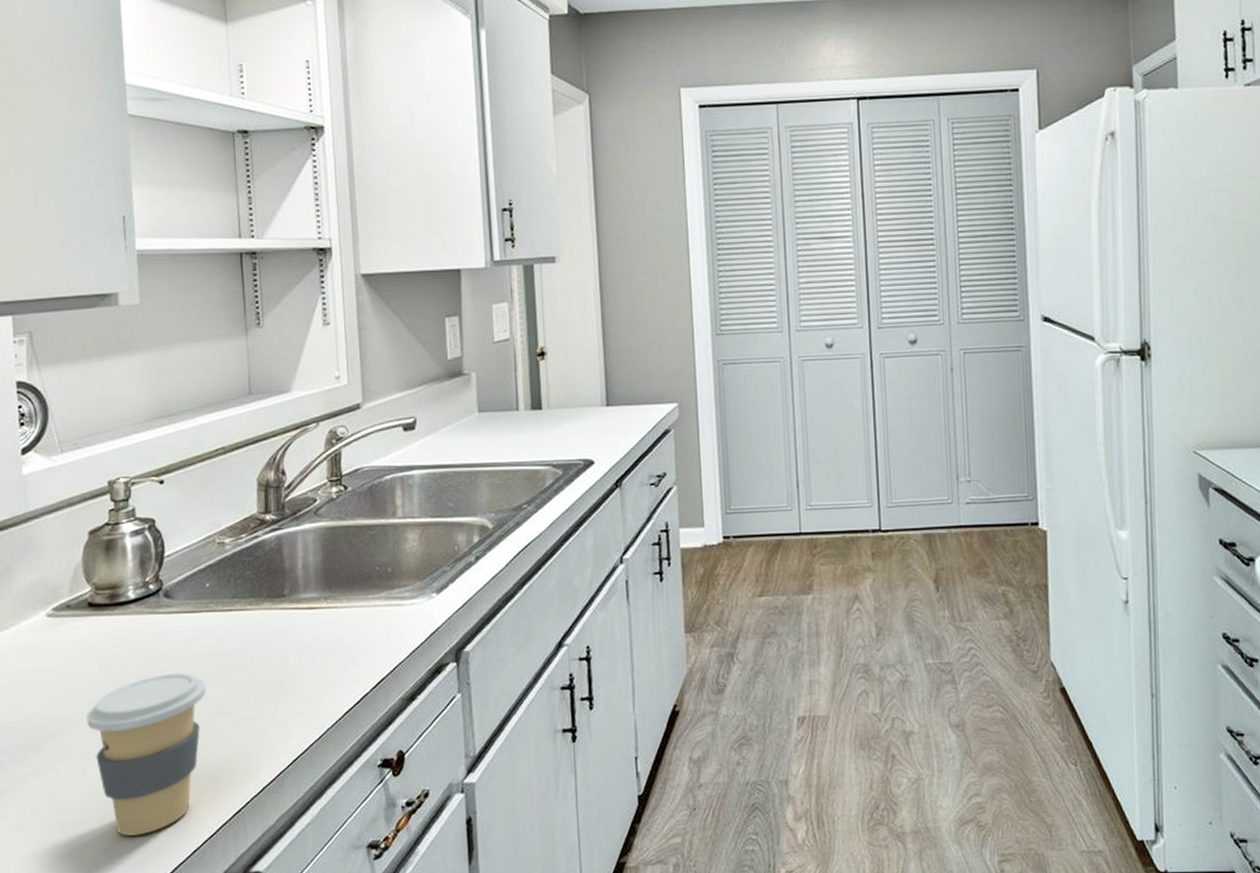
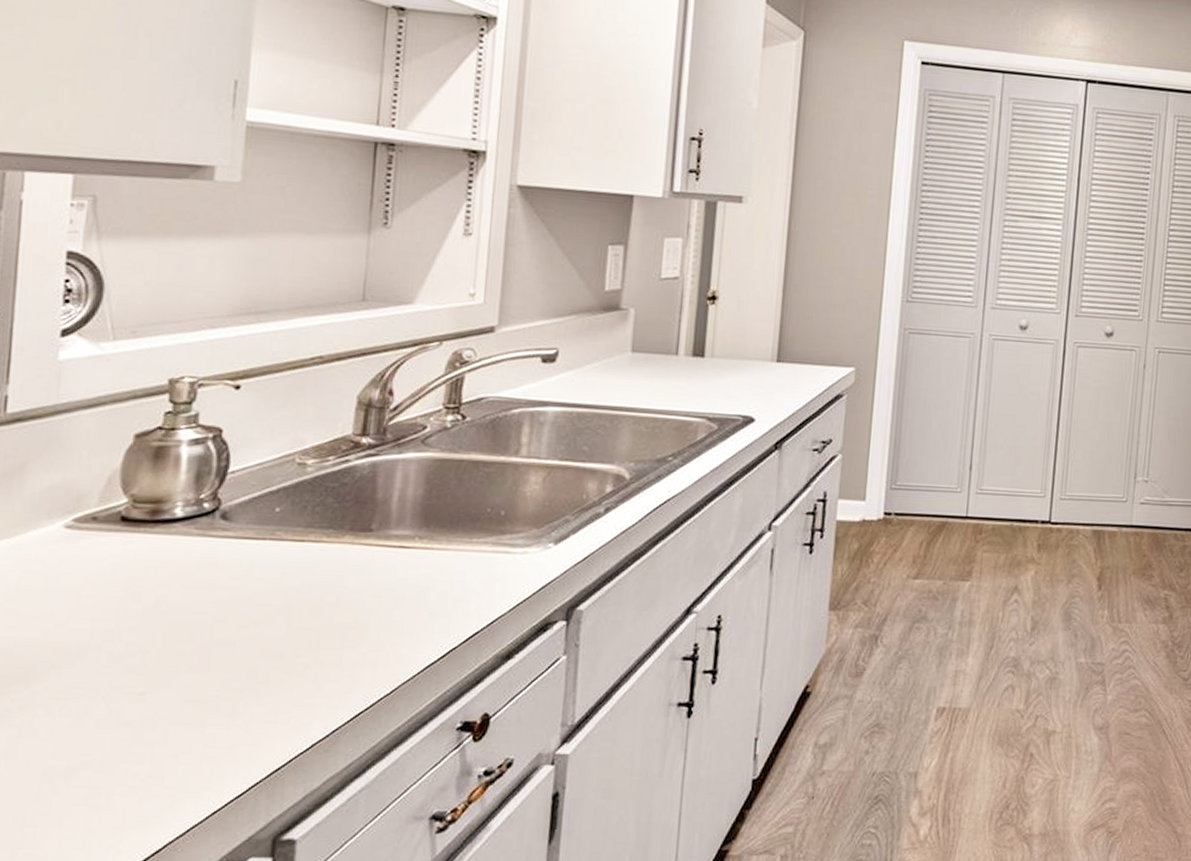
coffee cup: present [86,672,207,836] -> none [98,606,259,790]

